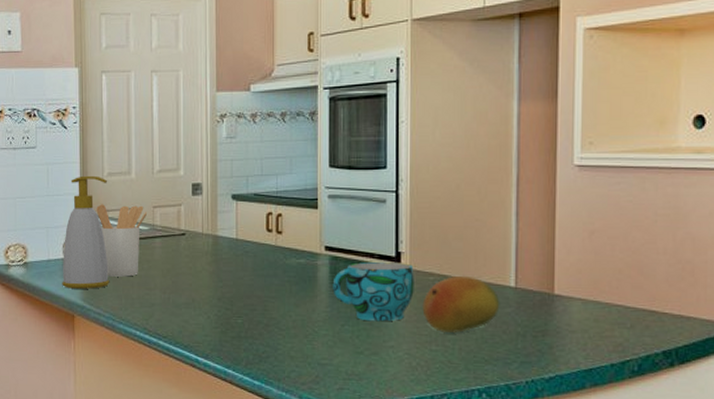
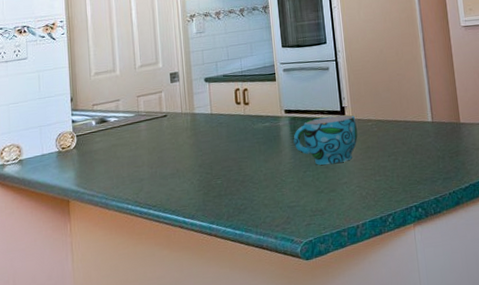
soap bottle: present [62,175,110,289] -> none [56,76,102,178]
utensil holder: present [96,204,146,277] -> none [85,96,132,161]
fruit: present [422,275,500,333] -> none [365,118,423,165]

